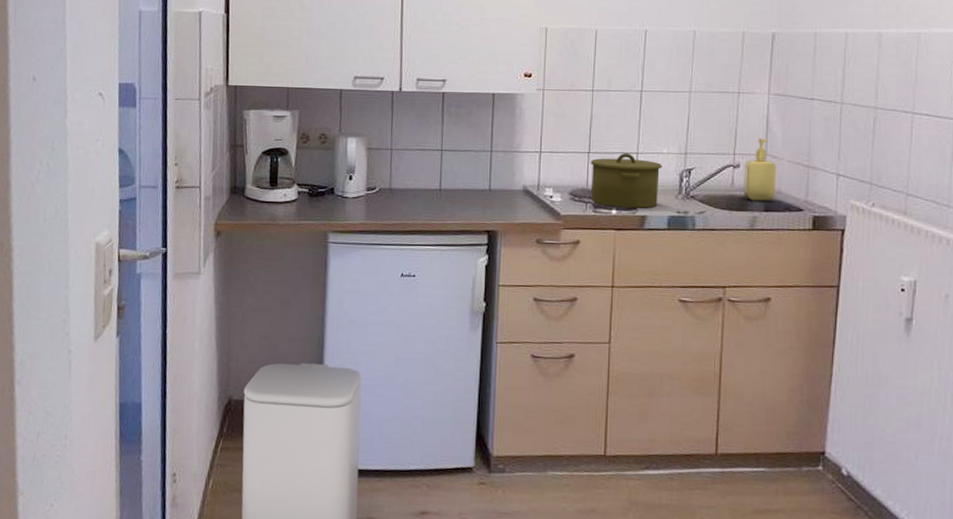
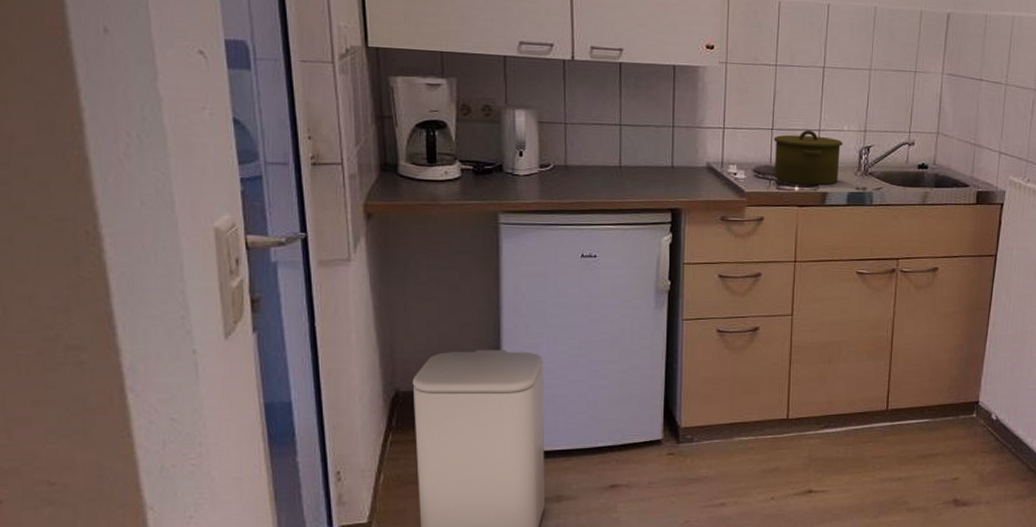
soap dispenser: present [743,138,777,201] -> none [917,116,947,178]

